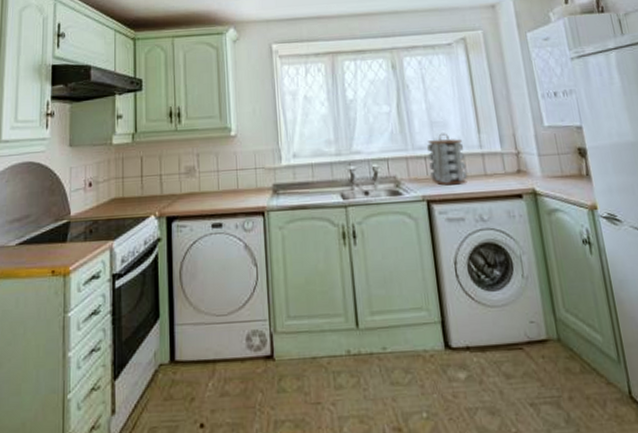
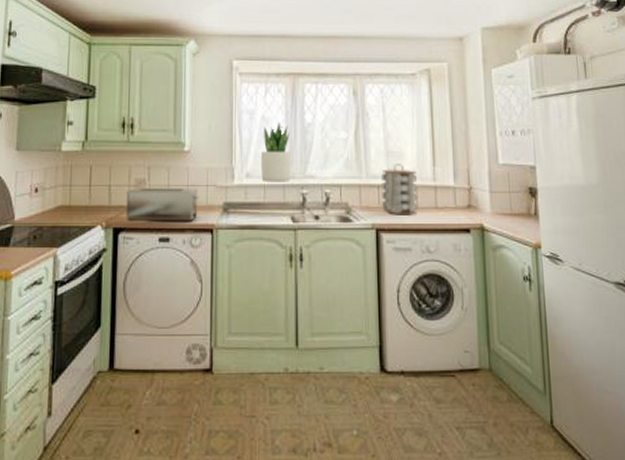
toaster: none [177,171,249,210] -> present [126,188,200,223]
planter: none [306,101,338,161] -> present [261,123,291,182]

